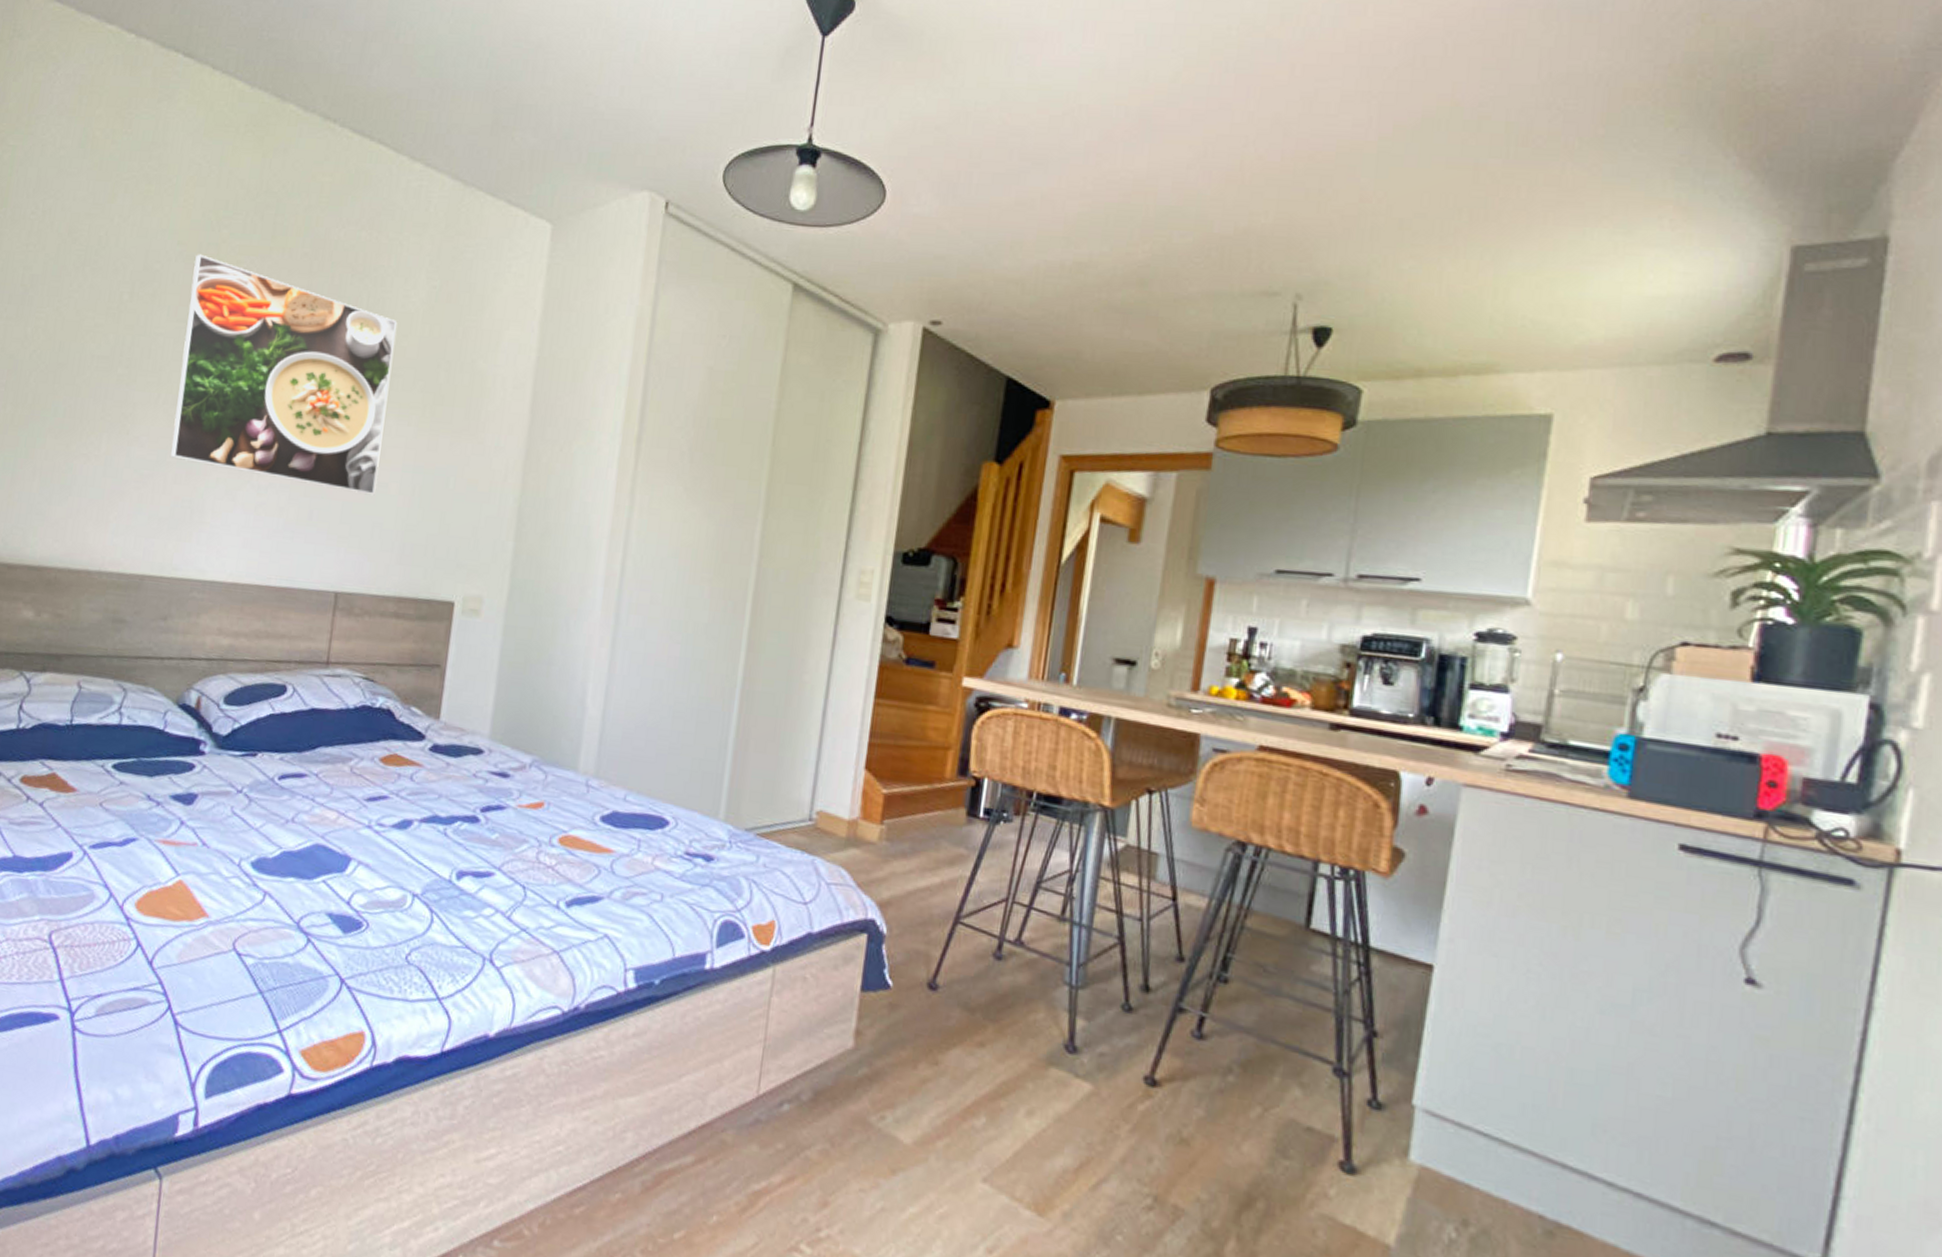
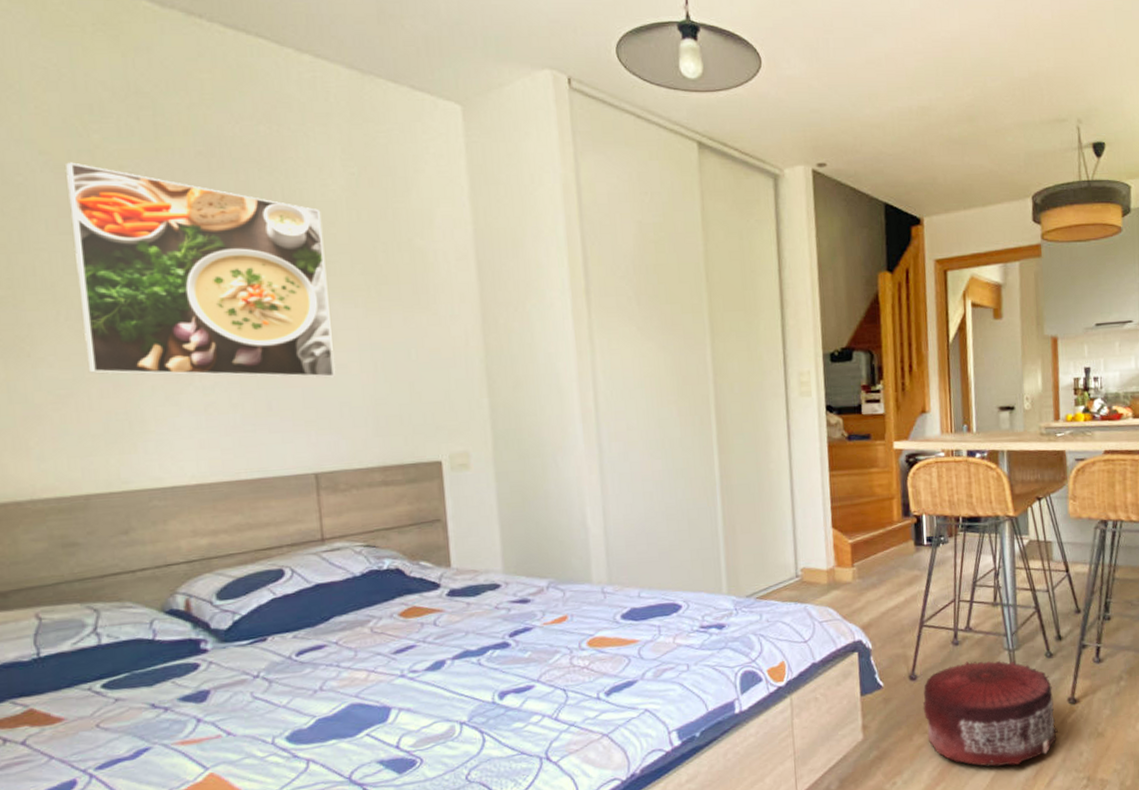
pouf: none [938,985,1124,1147] -> present [922,660,1059,767]

